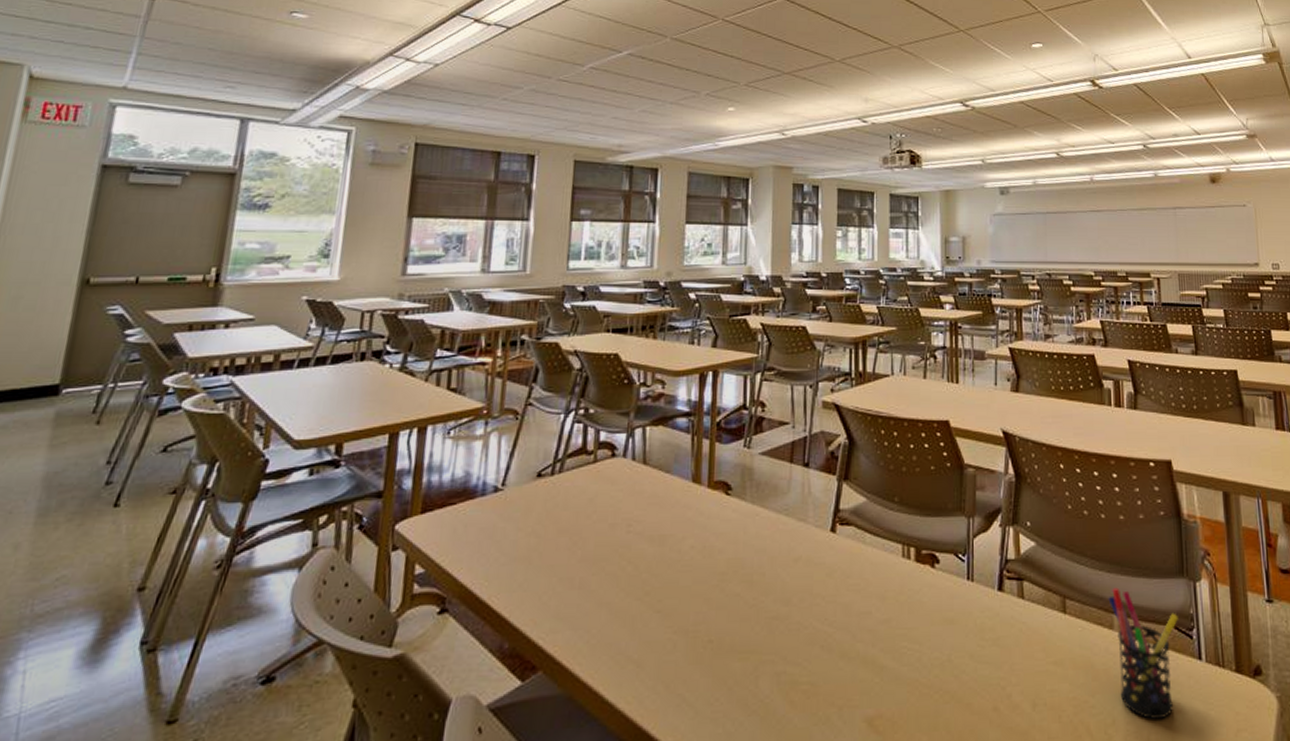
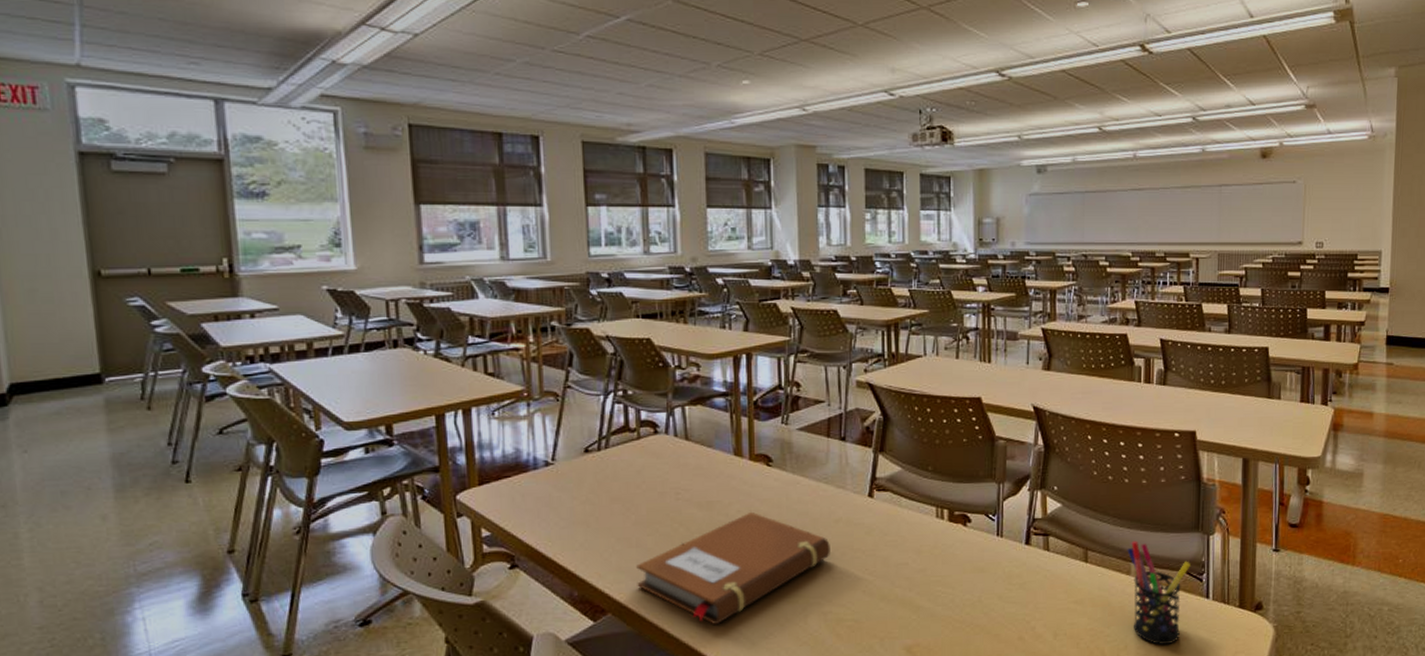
notebook: none [574,549,788,688] -> present [636,512,830,625]

